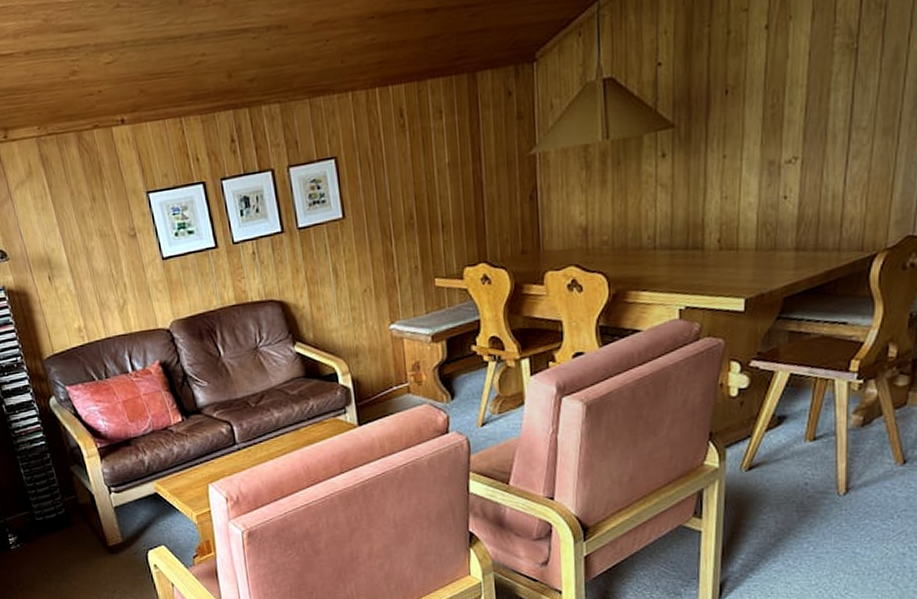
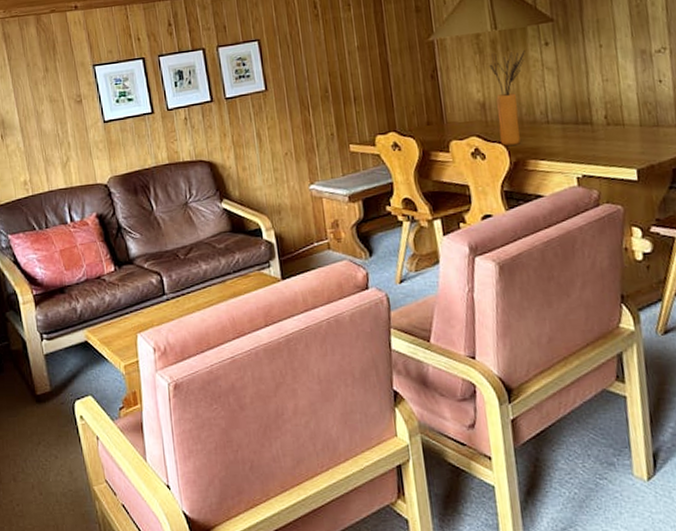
vase: none [596,164,638,276] -> present [489,51,525,146]

